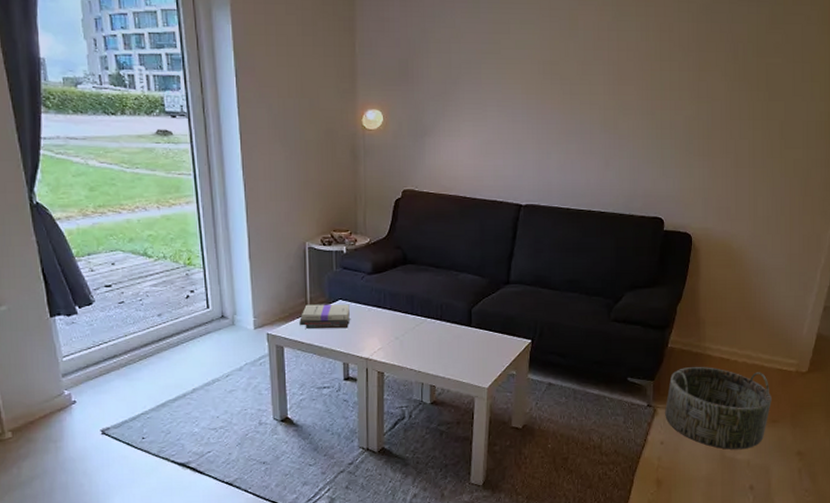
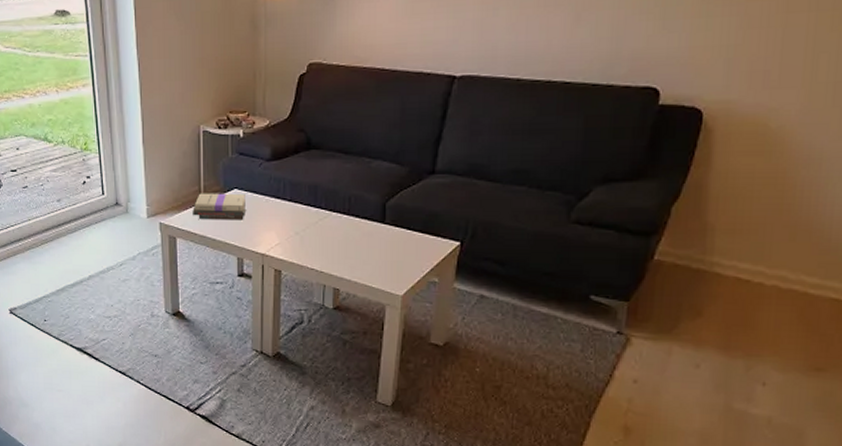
basket: present [665,367,772,450] -> none [642,287,817,402]

